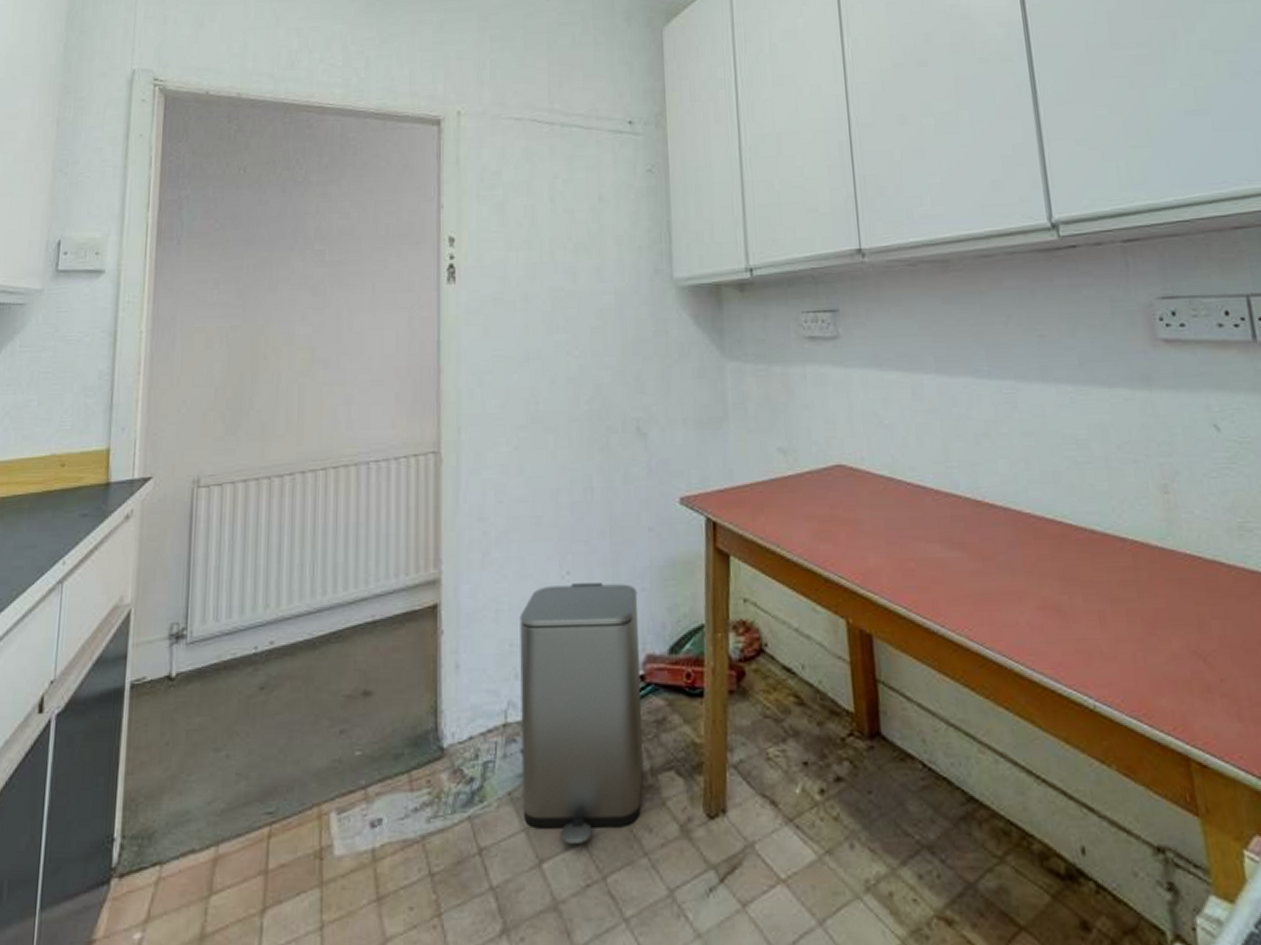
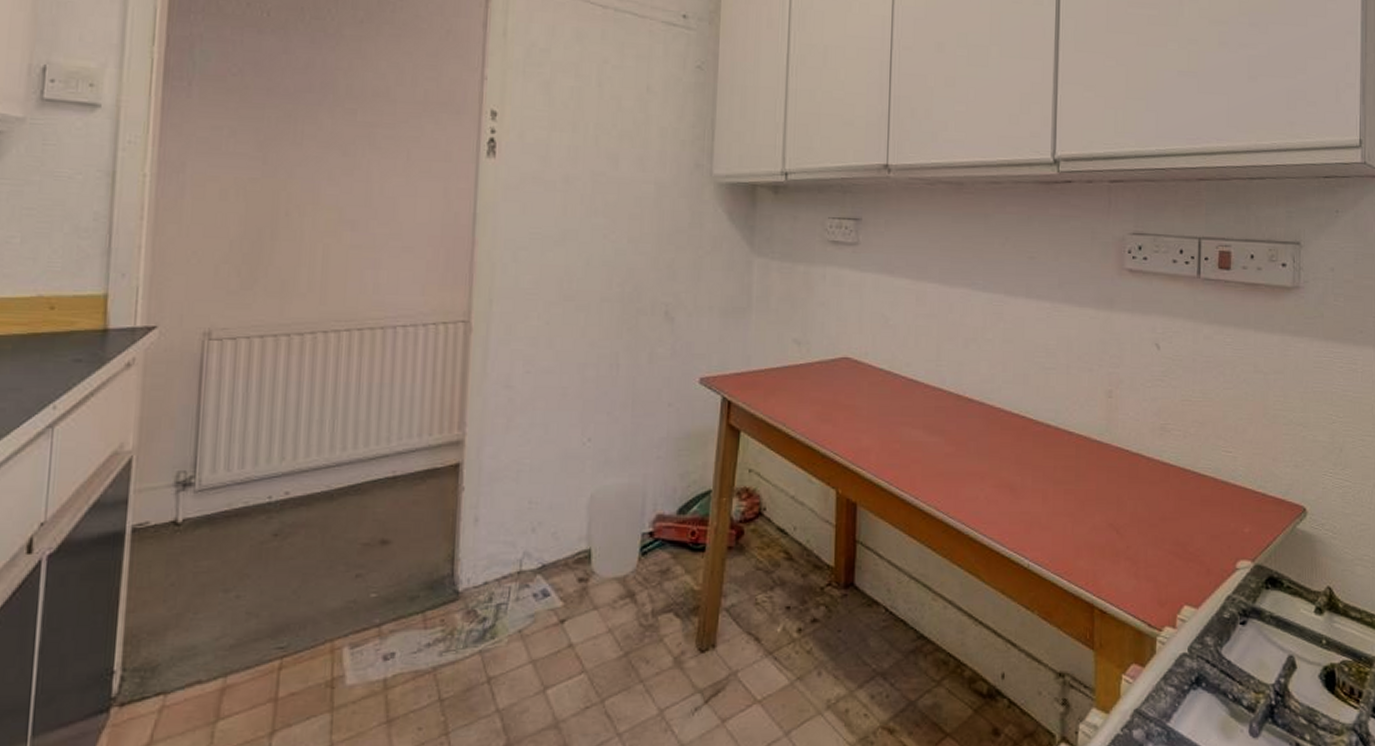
pedal bin: present [520,583,644,845] -> none [531,450,653,674]

